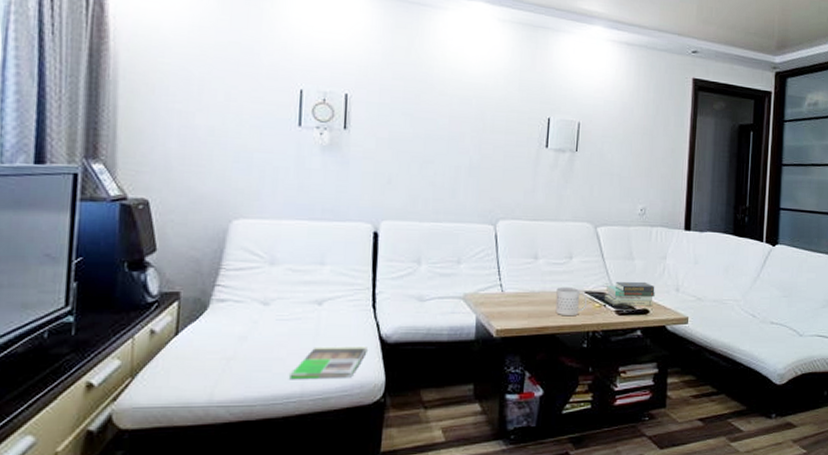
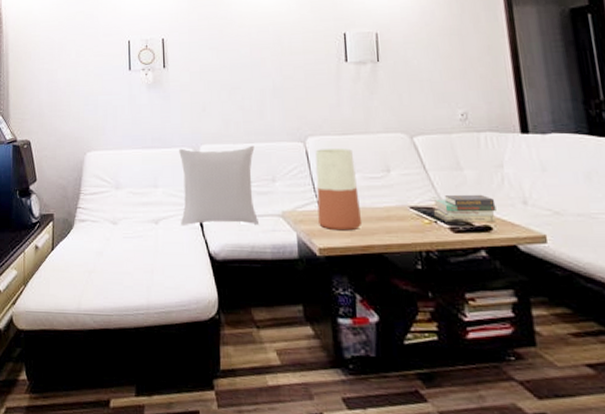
magazine: present [288,347,367,380] -> none [136,262,199,293]
pillow: none [350,222,442,307] -> present [179,145,258,225]
vase: none [499,233,542,313] -> present [315,149,363,231]
mug: present [555,286,587,317] -> none [377,202,414,234]

